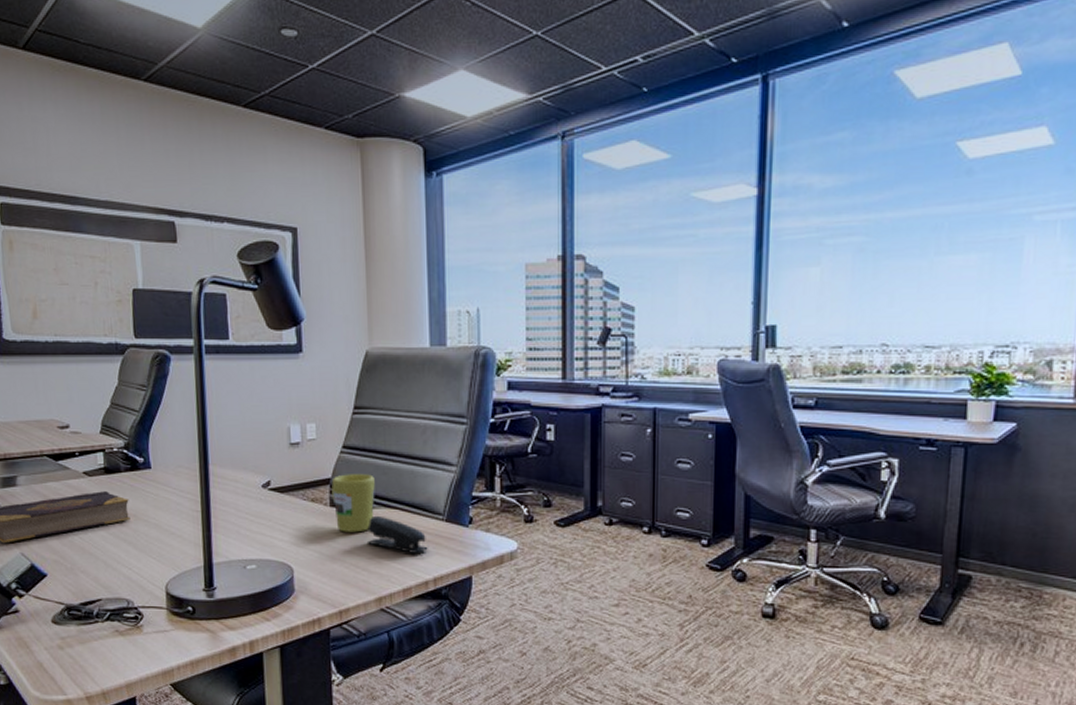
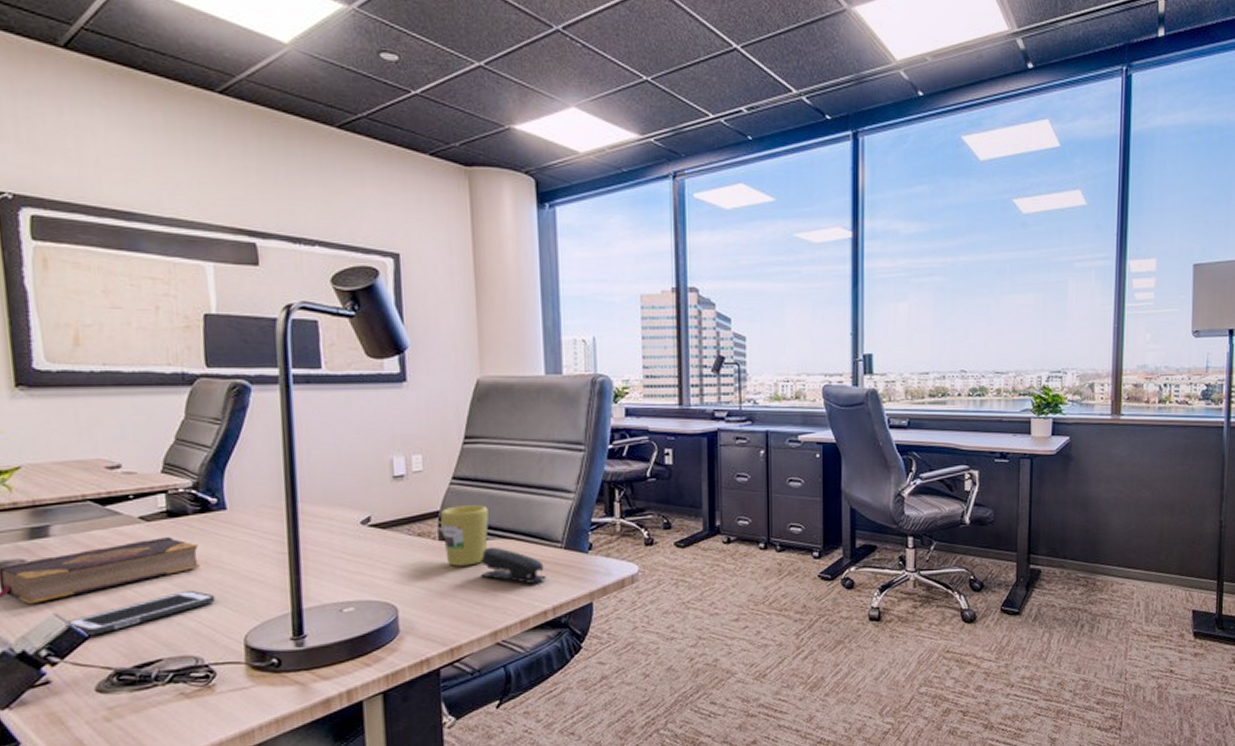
cell phone: none [29,539,143,574] -> present [65,590,215,636]

